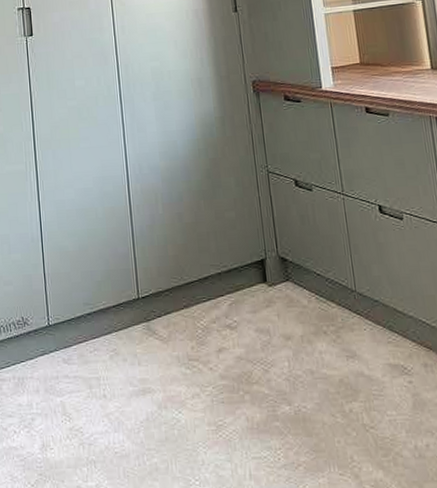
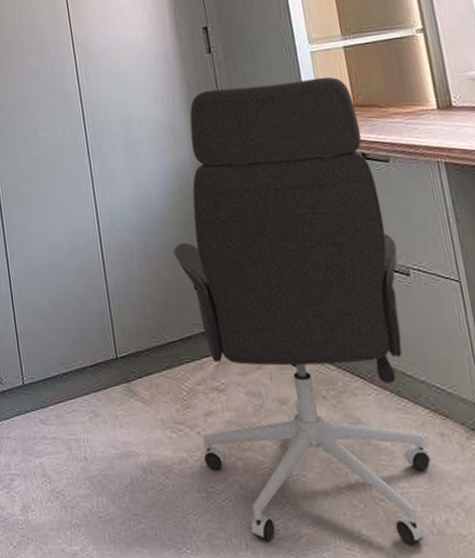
office chair: none [195,37,416,471] -> present [173,76,432,544]

